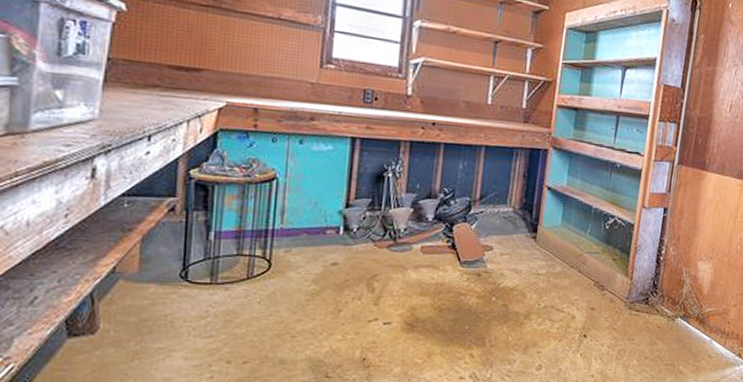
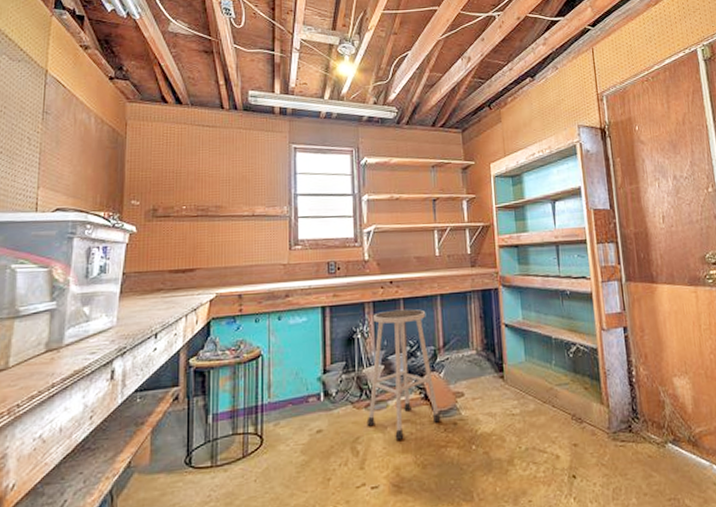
stool: none [387,153,466,283] -> present [366,309,441,440]

